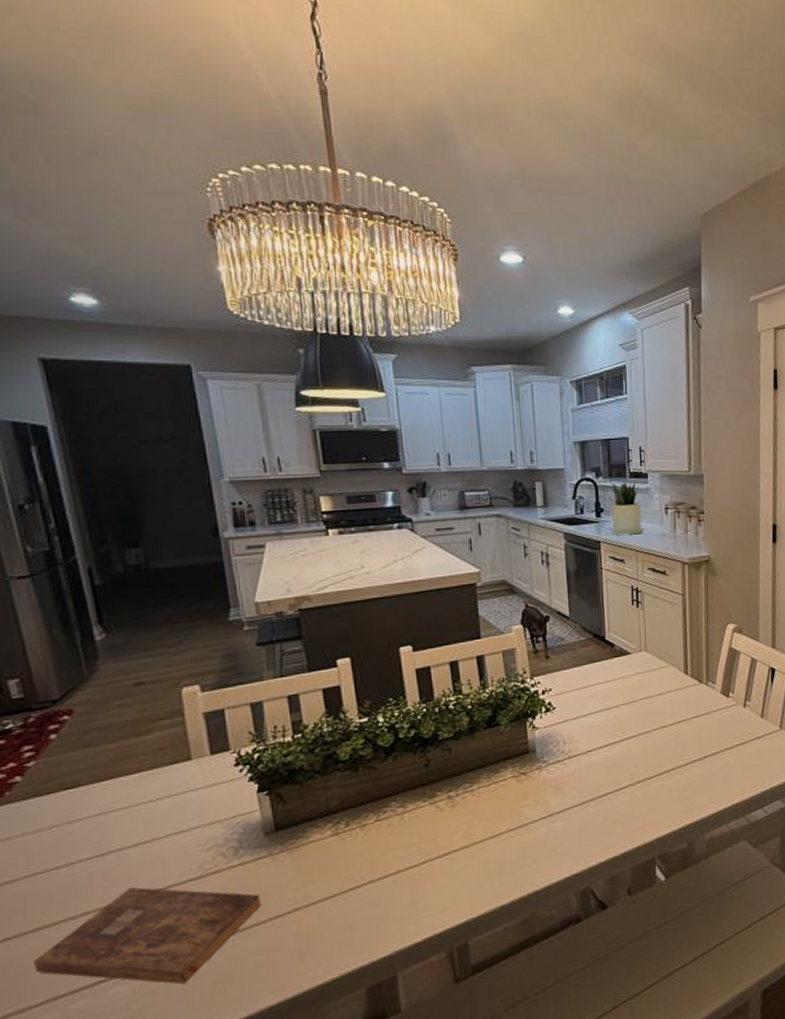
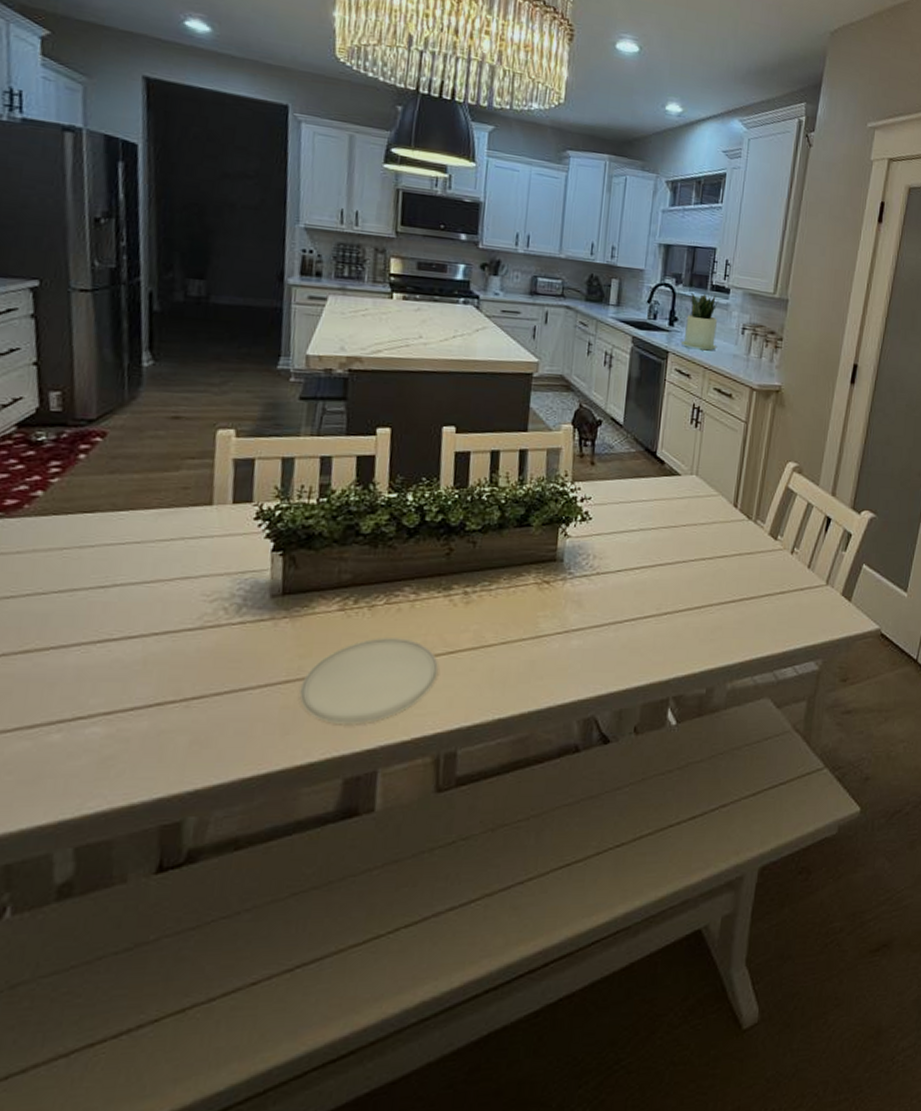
bible: present [34,887,261,984] -> none [16,625,255,737]
plate: none [309,849,438,941] -> present [299,638,439,725]

